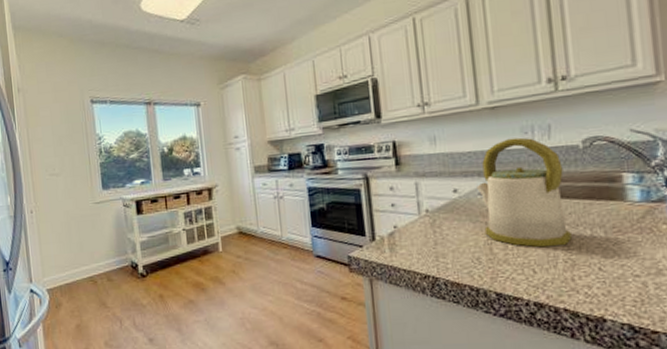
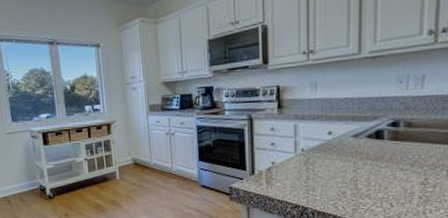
kettle: present [477,137,572,248] -> none [350,86,431,185]

